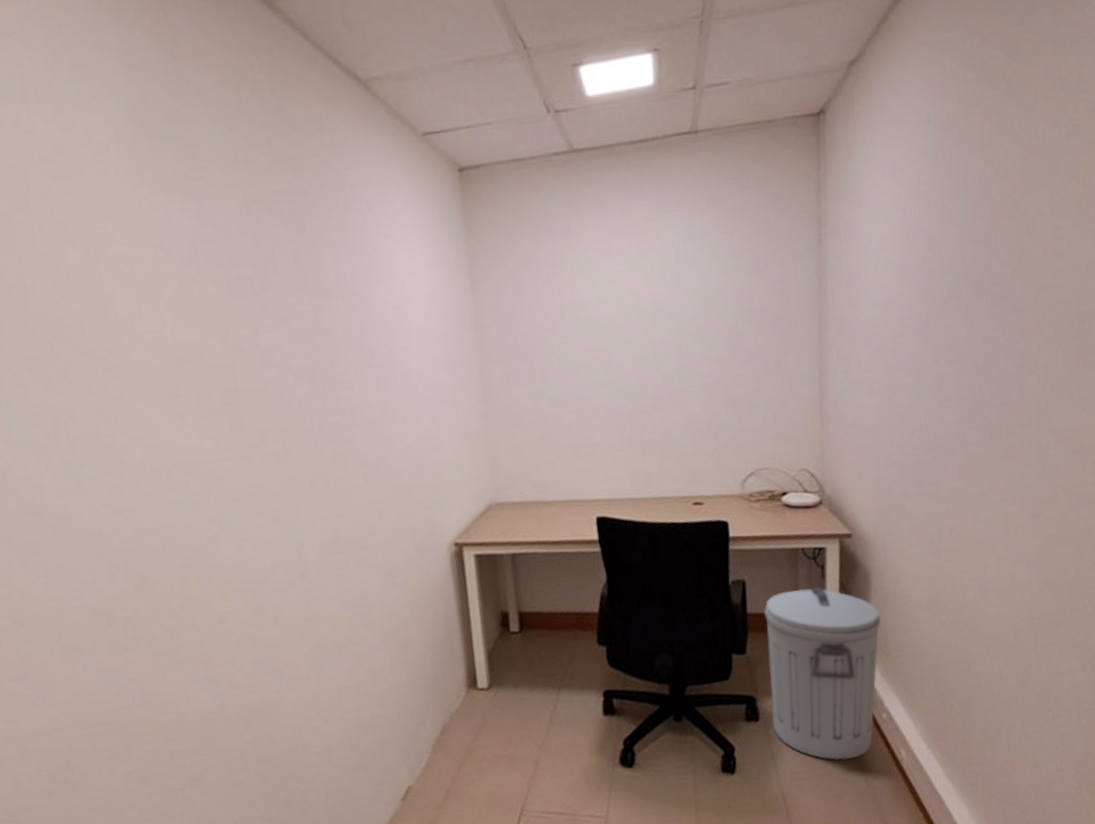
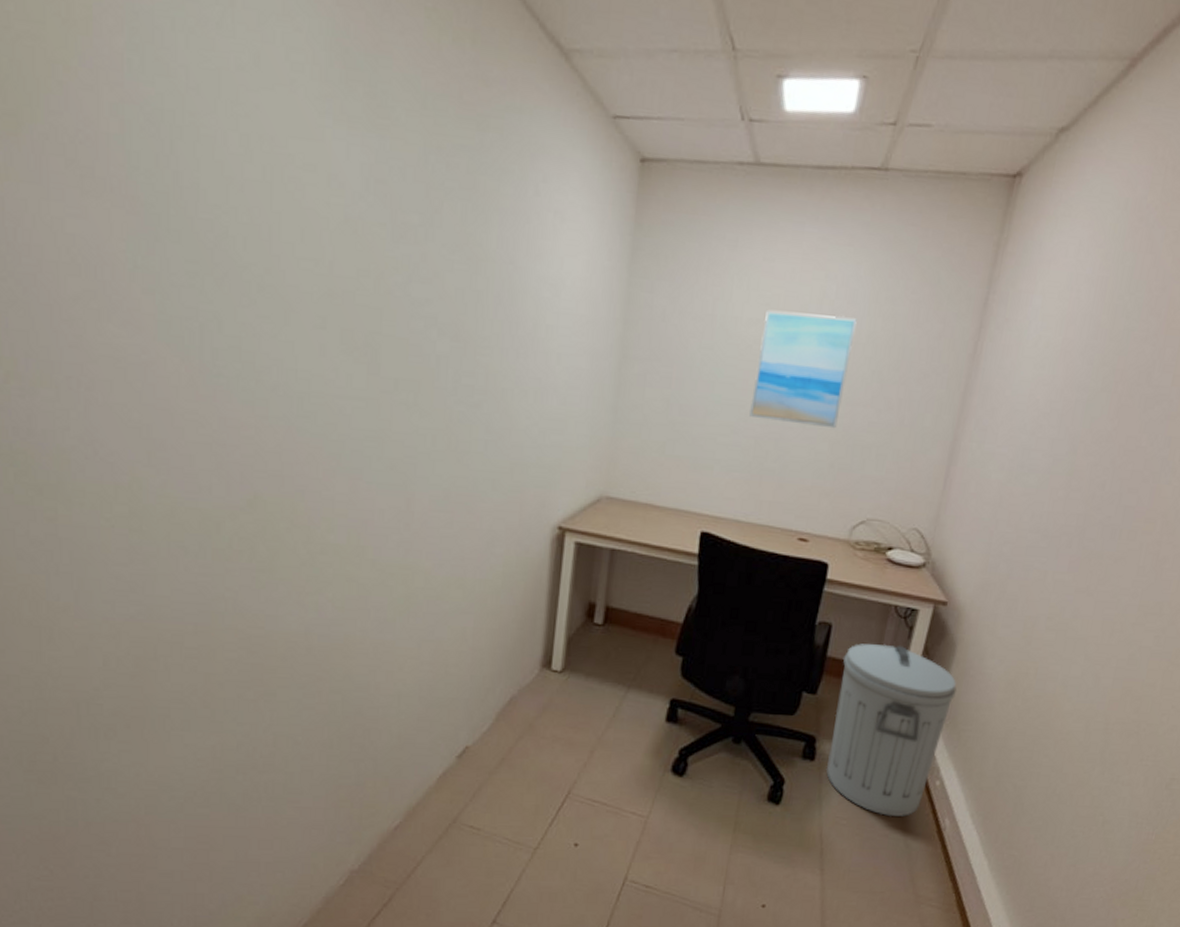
wall art: none [612,278,705,394] -> present [749,310,857,429]

